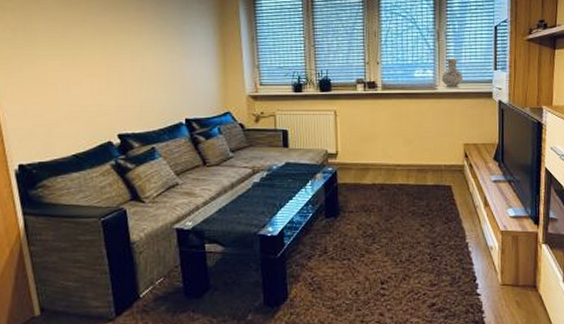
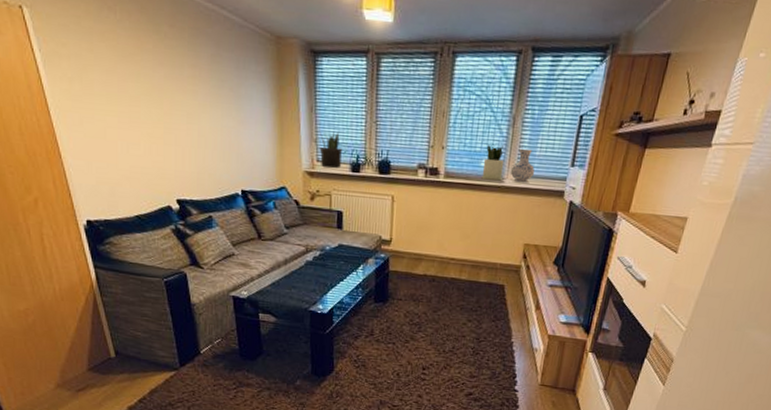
planter: none [262,58,285,91] -> present [319,133,343,169]
planter: none [415,56,436,89] -> present [480,145,505,182]

